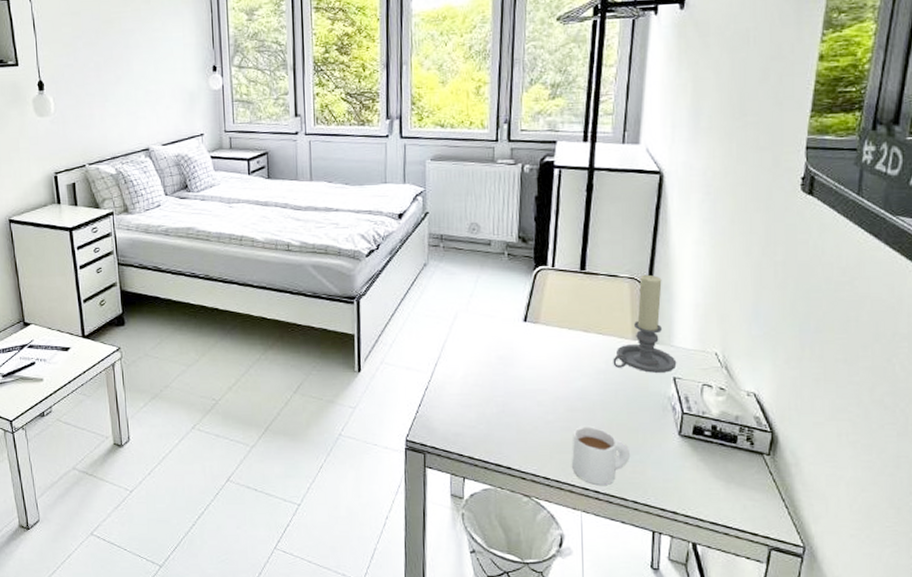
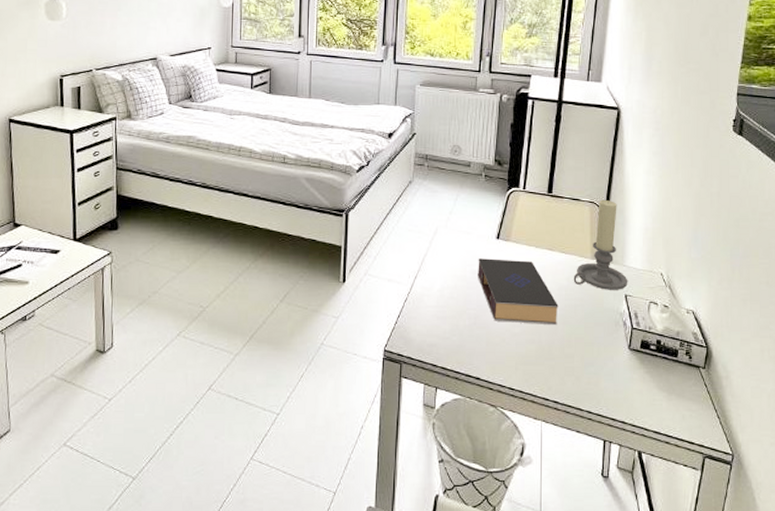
book: none [504,342,597,412] -> present [478,258,559,326]
mug: present [572,427,631,485] -> none [535,339,587,395]

